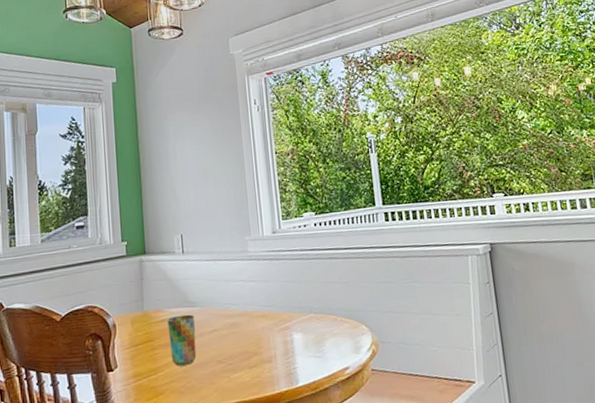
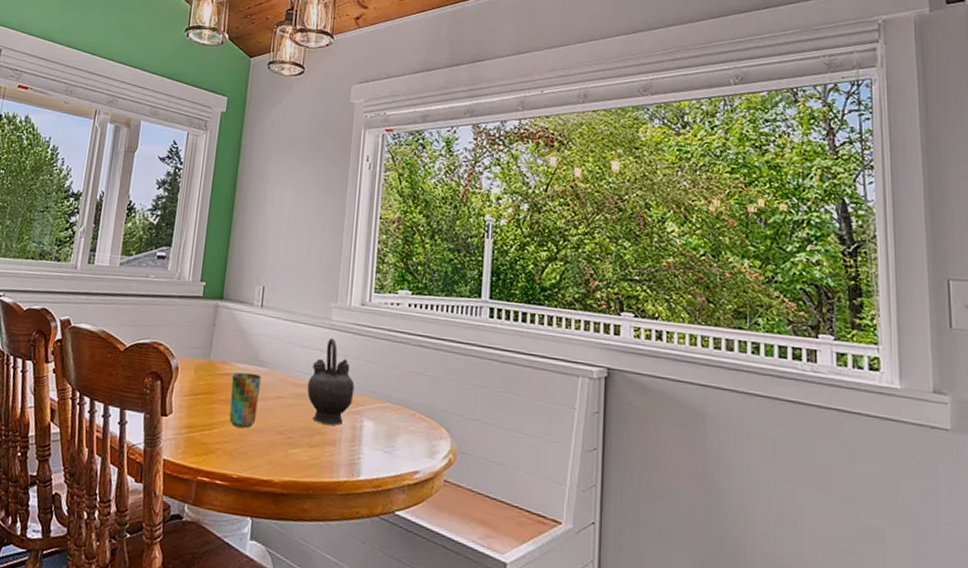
teapot: none [237,267,281,346] -> present [307,337,355,426]

